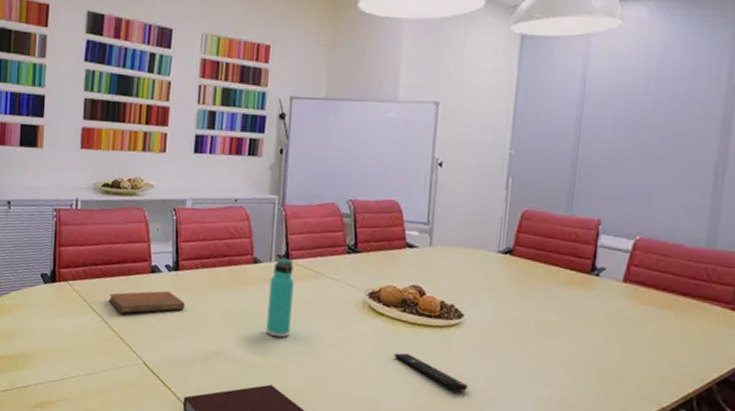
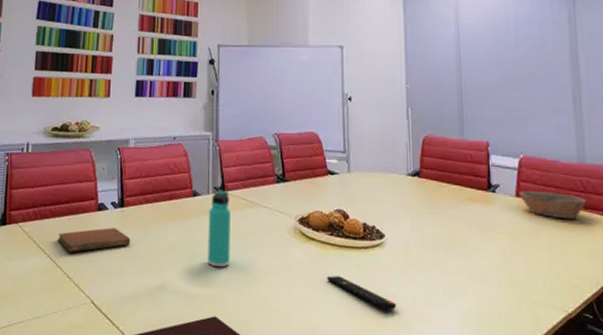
bowl: none [627,276,707,311] -> present [519,191,586,220]

